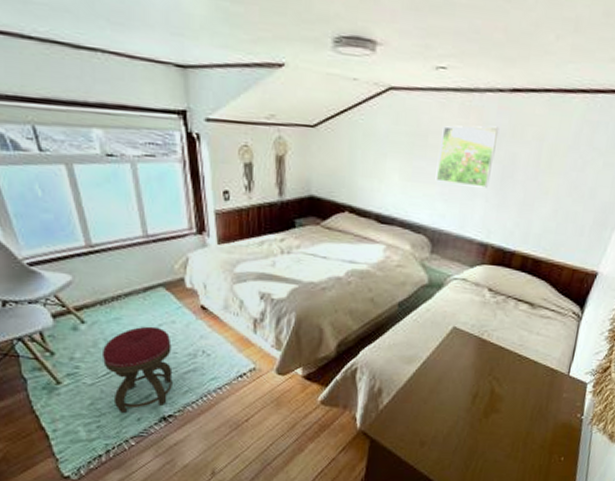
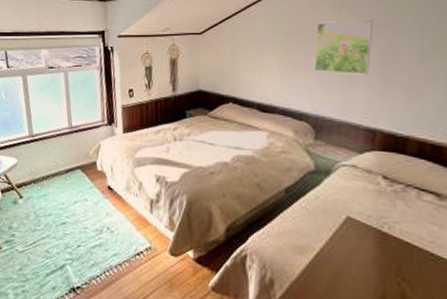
stool: present [101,326,173,414] -> none [31,202,84,281]

